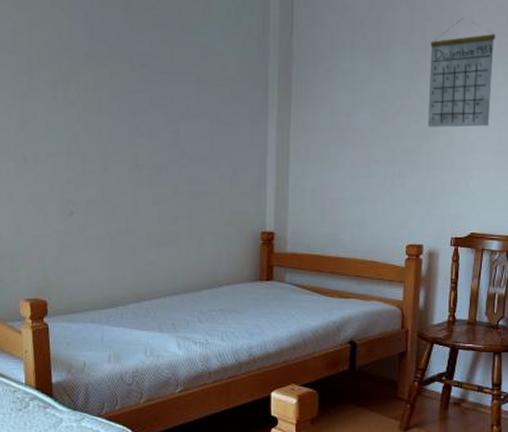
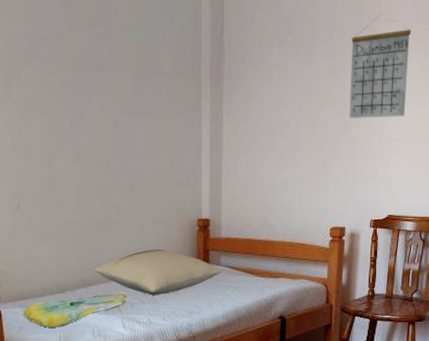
tote bag: none [71,309,183,345] -> present [23,292,127,328]
pillow: none [147,262,286,313] -> present [93,248,221,295]

